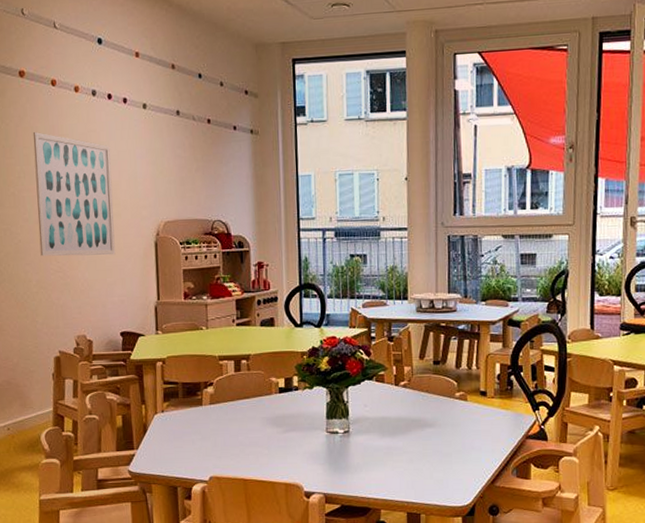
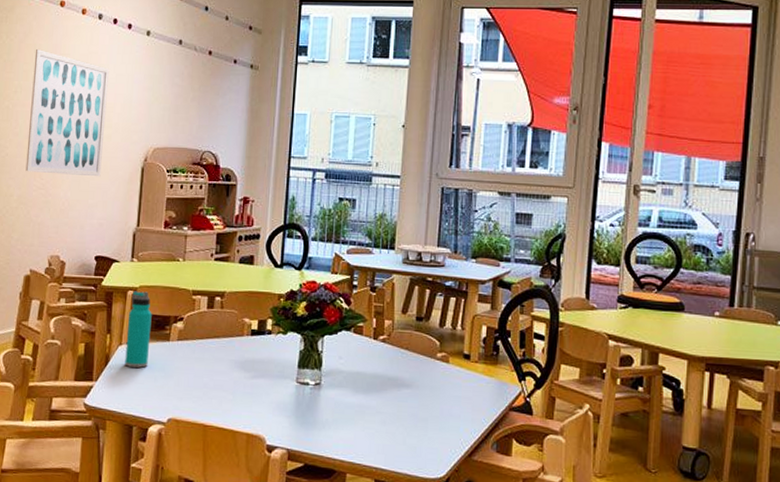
water bottle: none [160,361,184,433] -> present [125,291,152,368]

